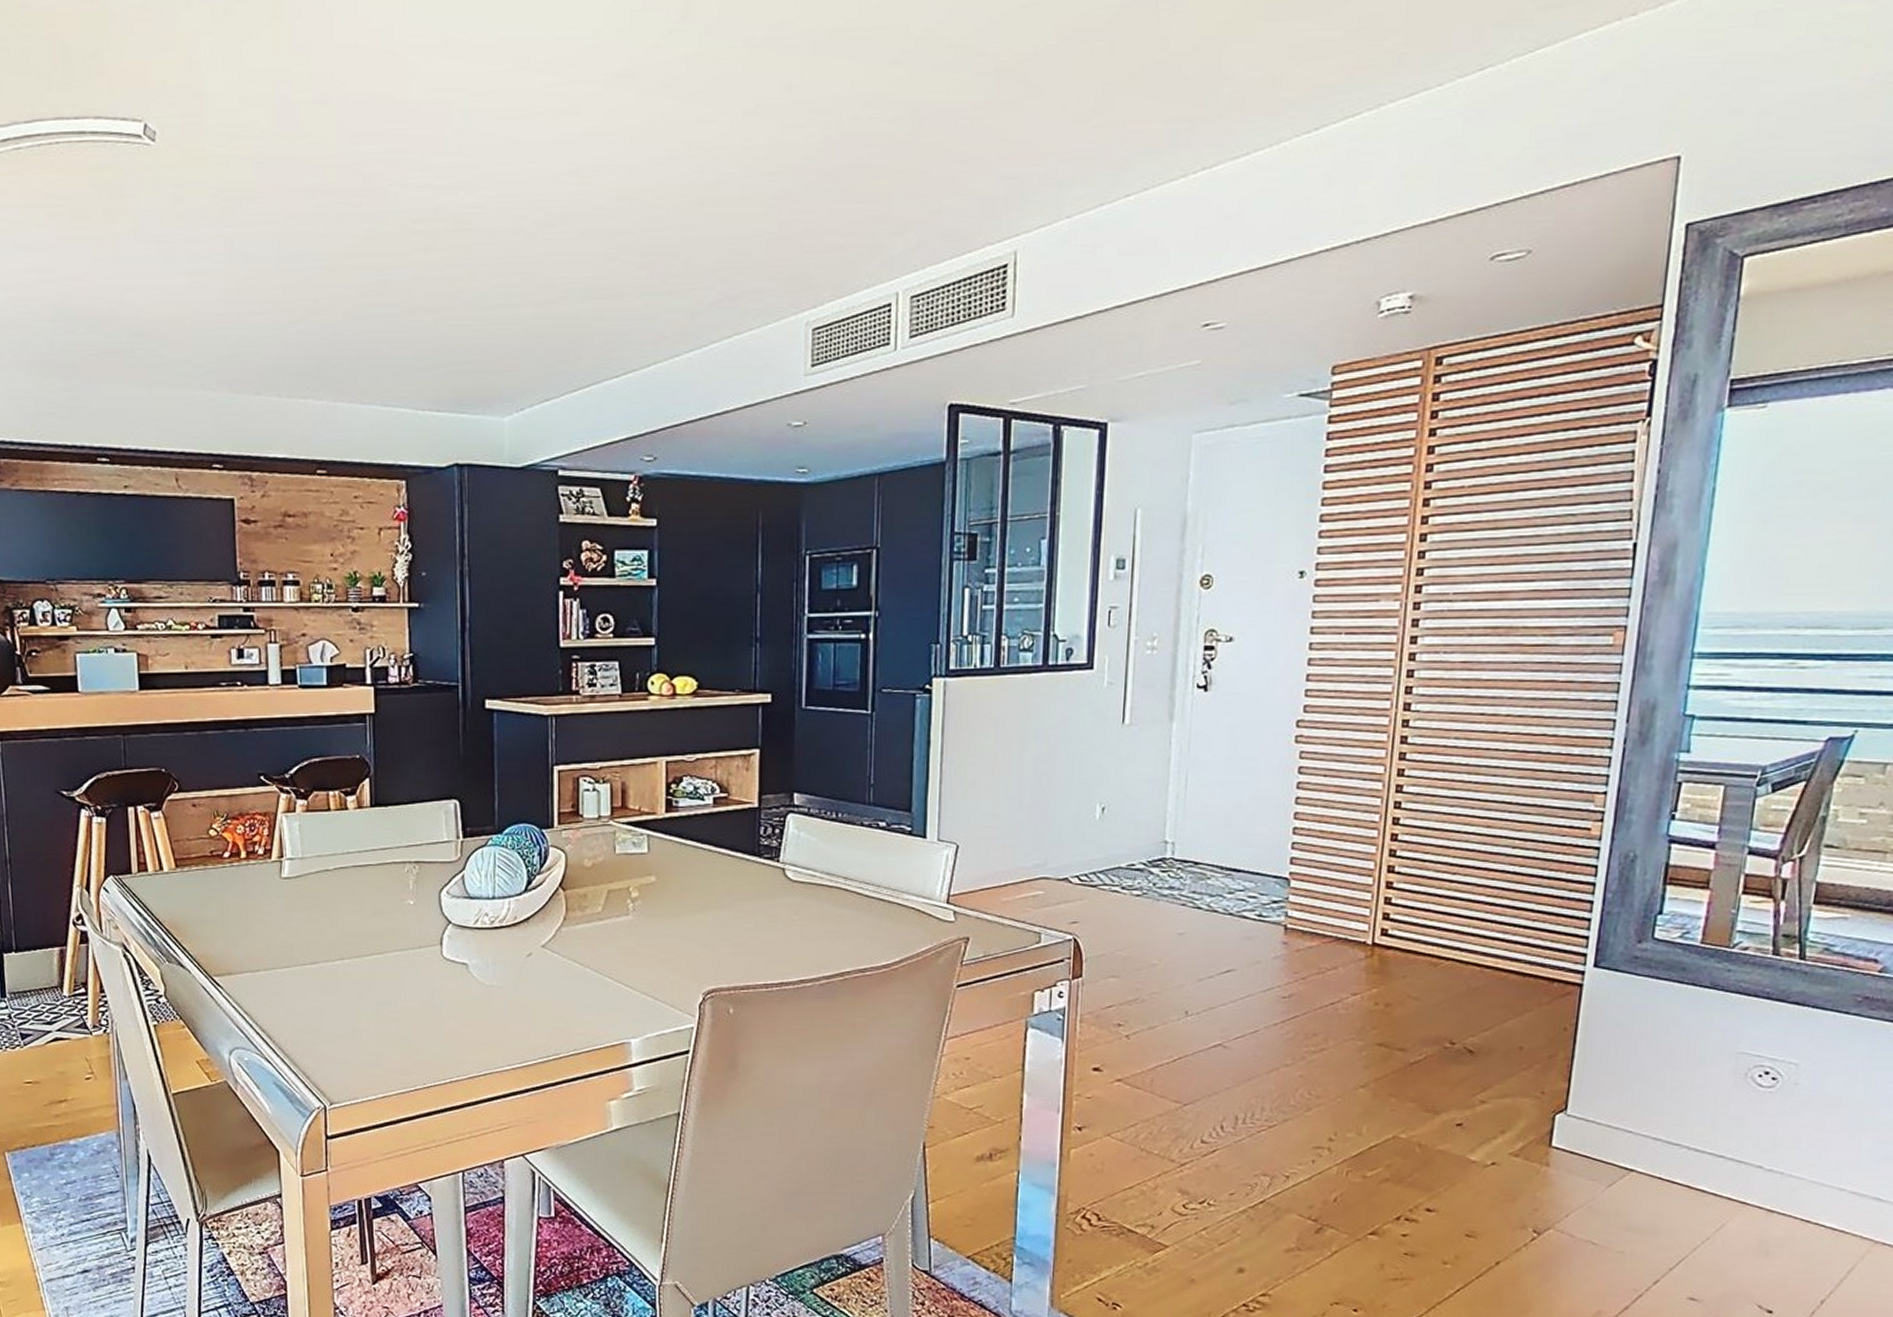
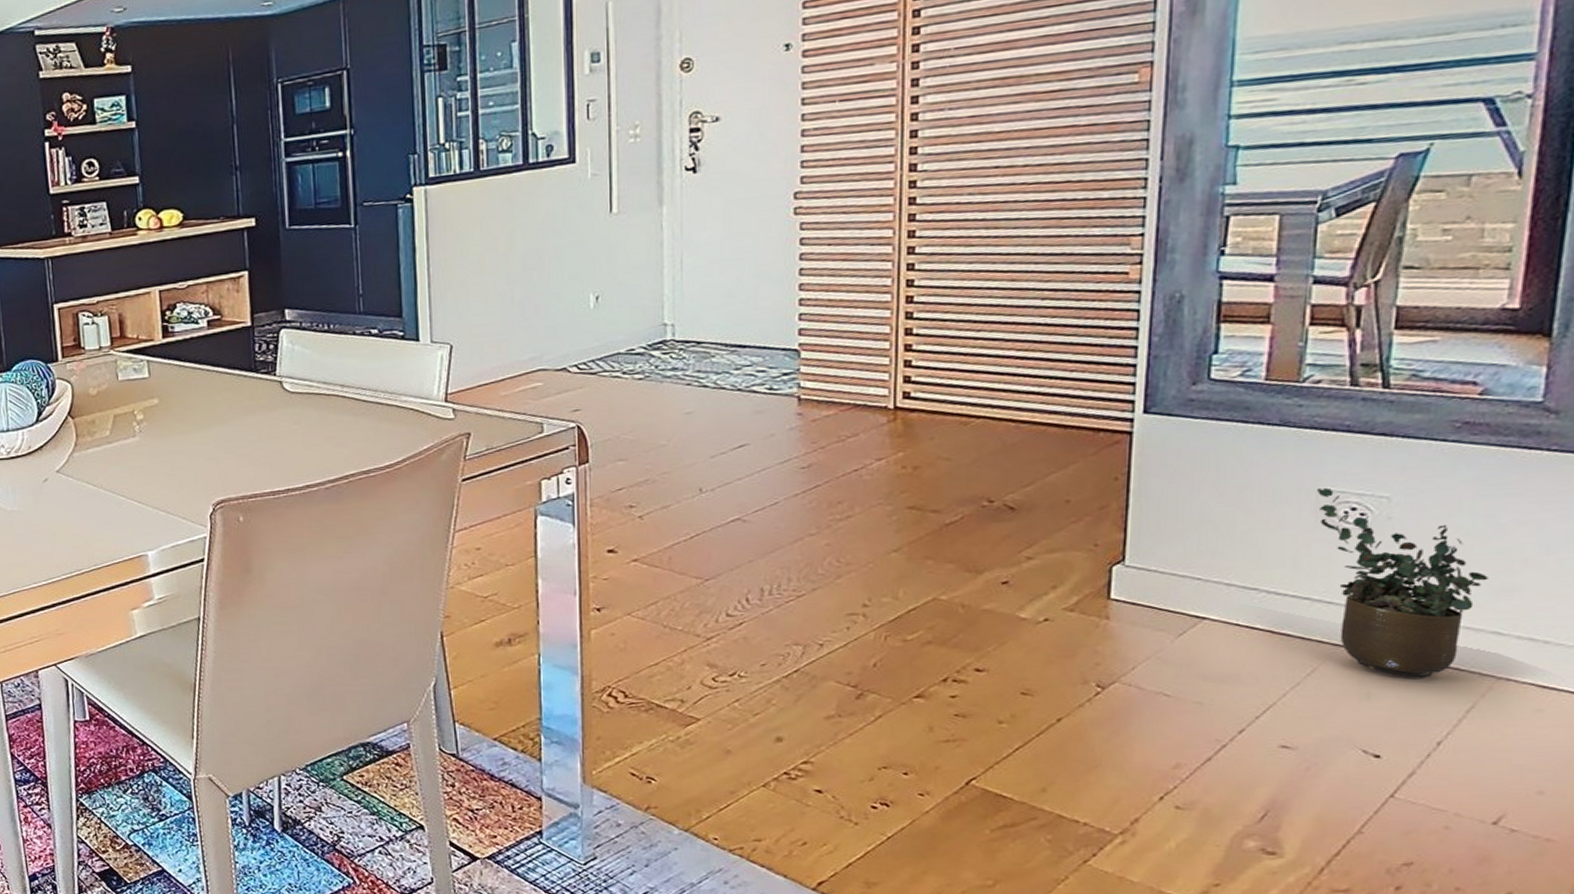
potted plant: none [1737,1050,1875,1238] -> present [1317,487,1490,678]

